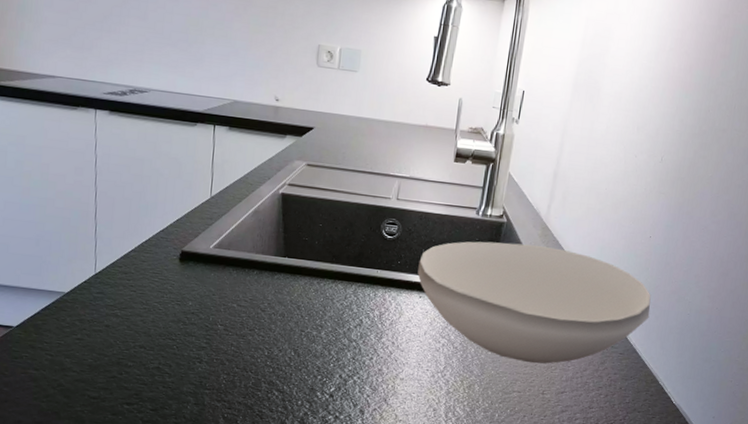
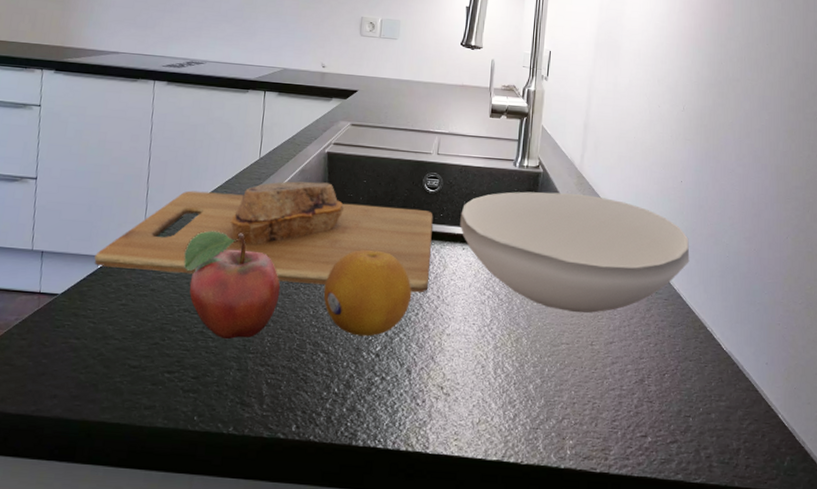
cutting board: none [46,222,391,339] -> present [94,181,433,293]
fruit: none [136,269,235,376] -> present [183,230,281,340]
fruit: none [278,294,367,378] -> present [323,249,412,337]

